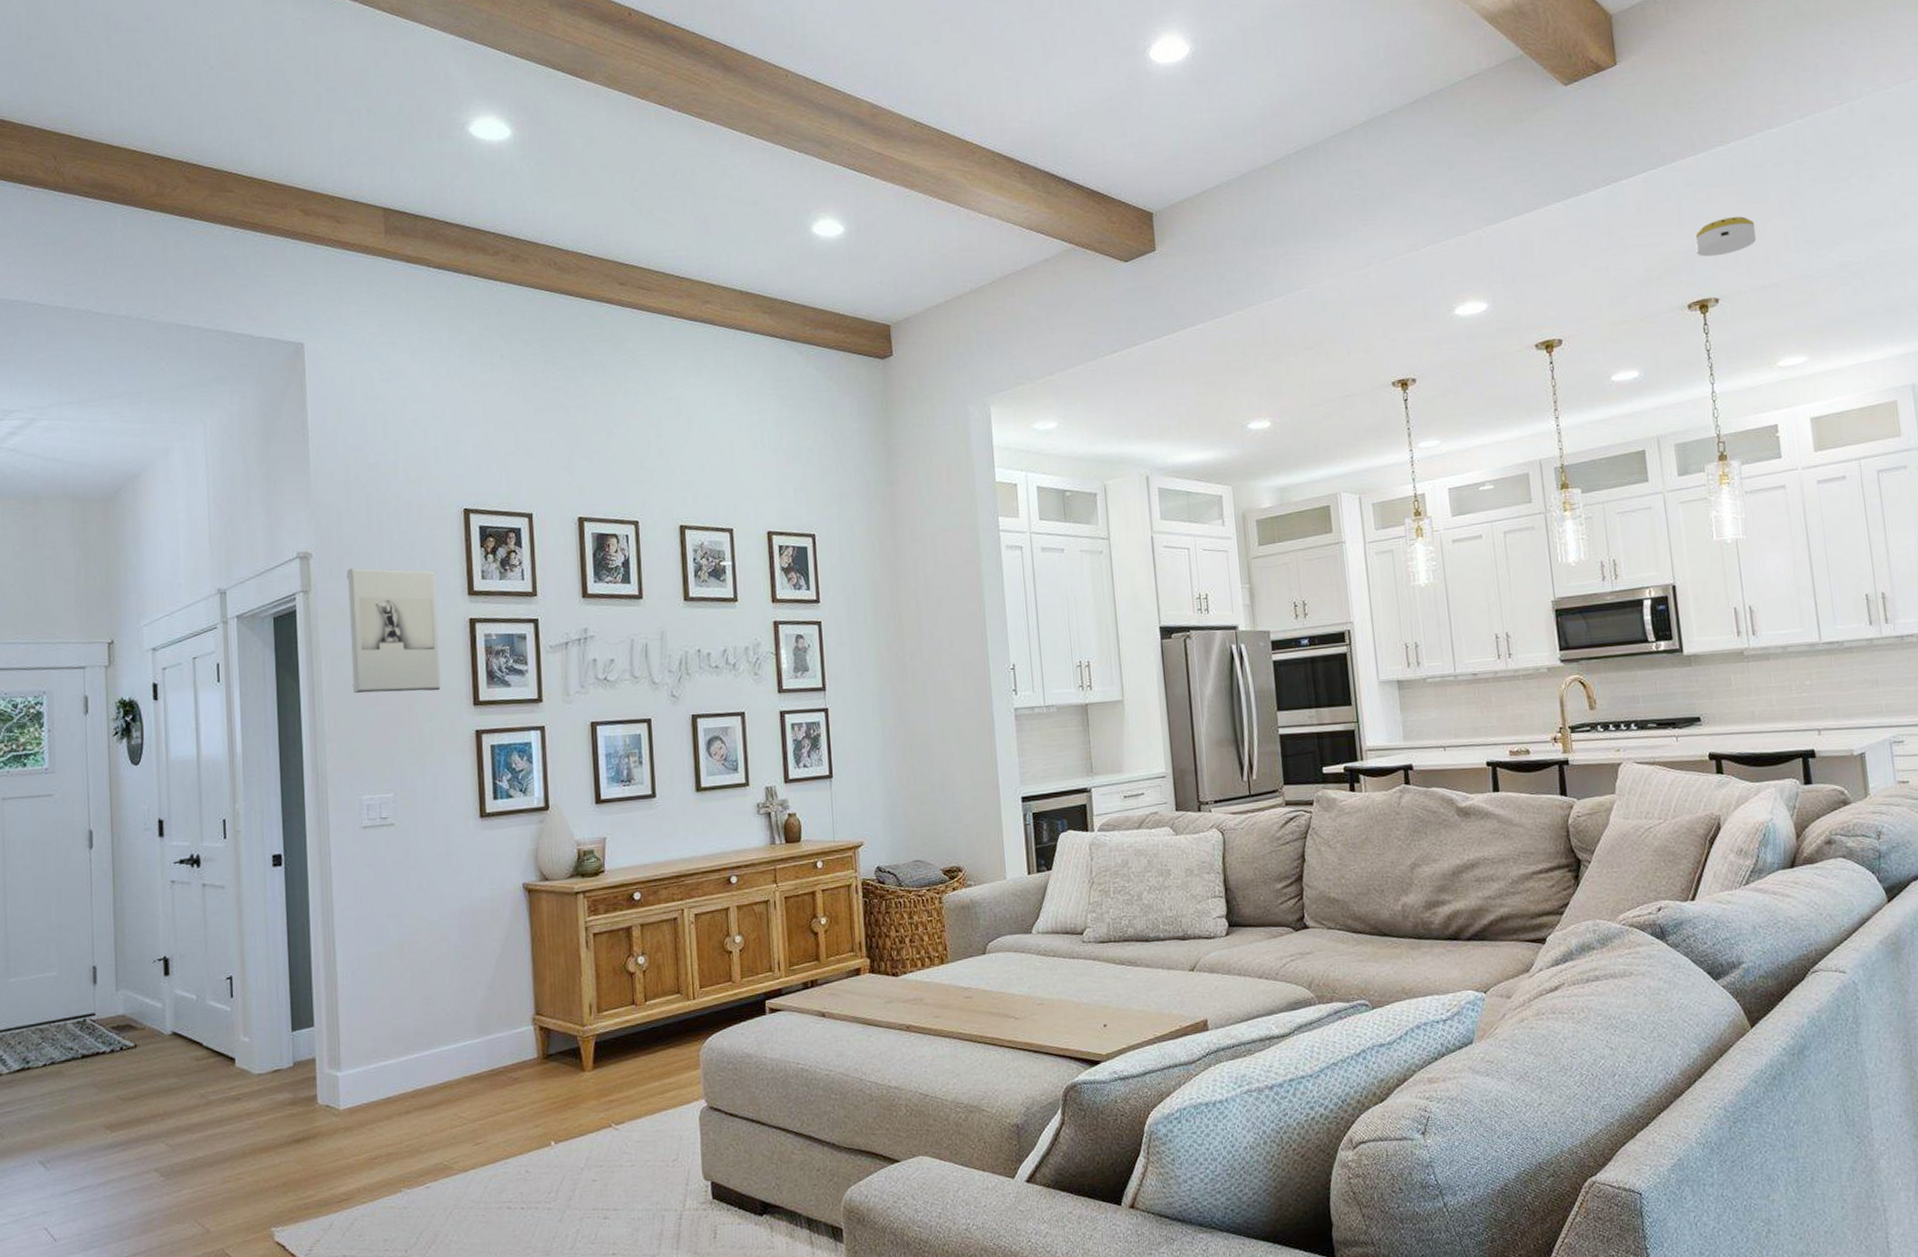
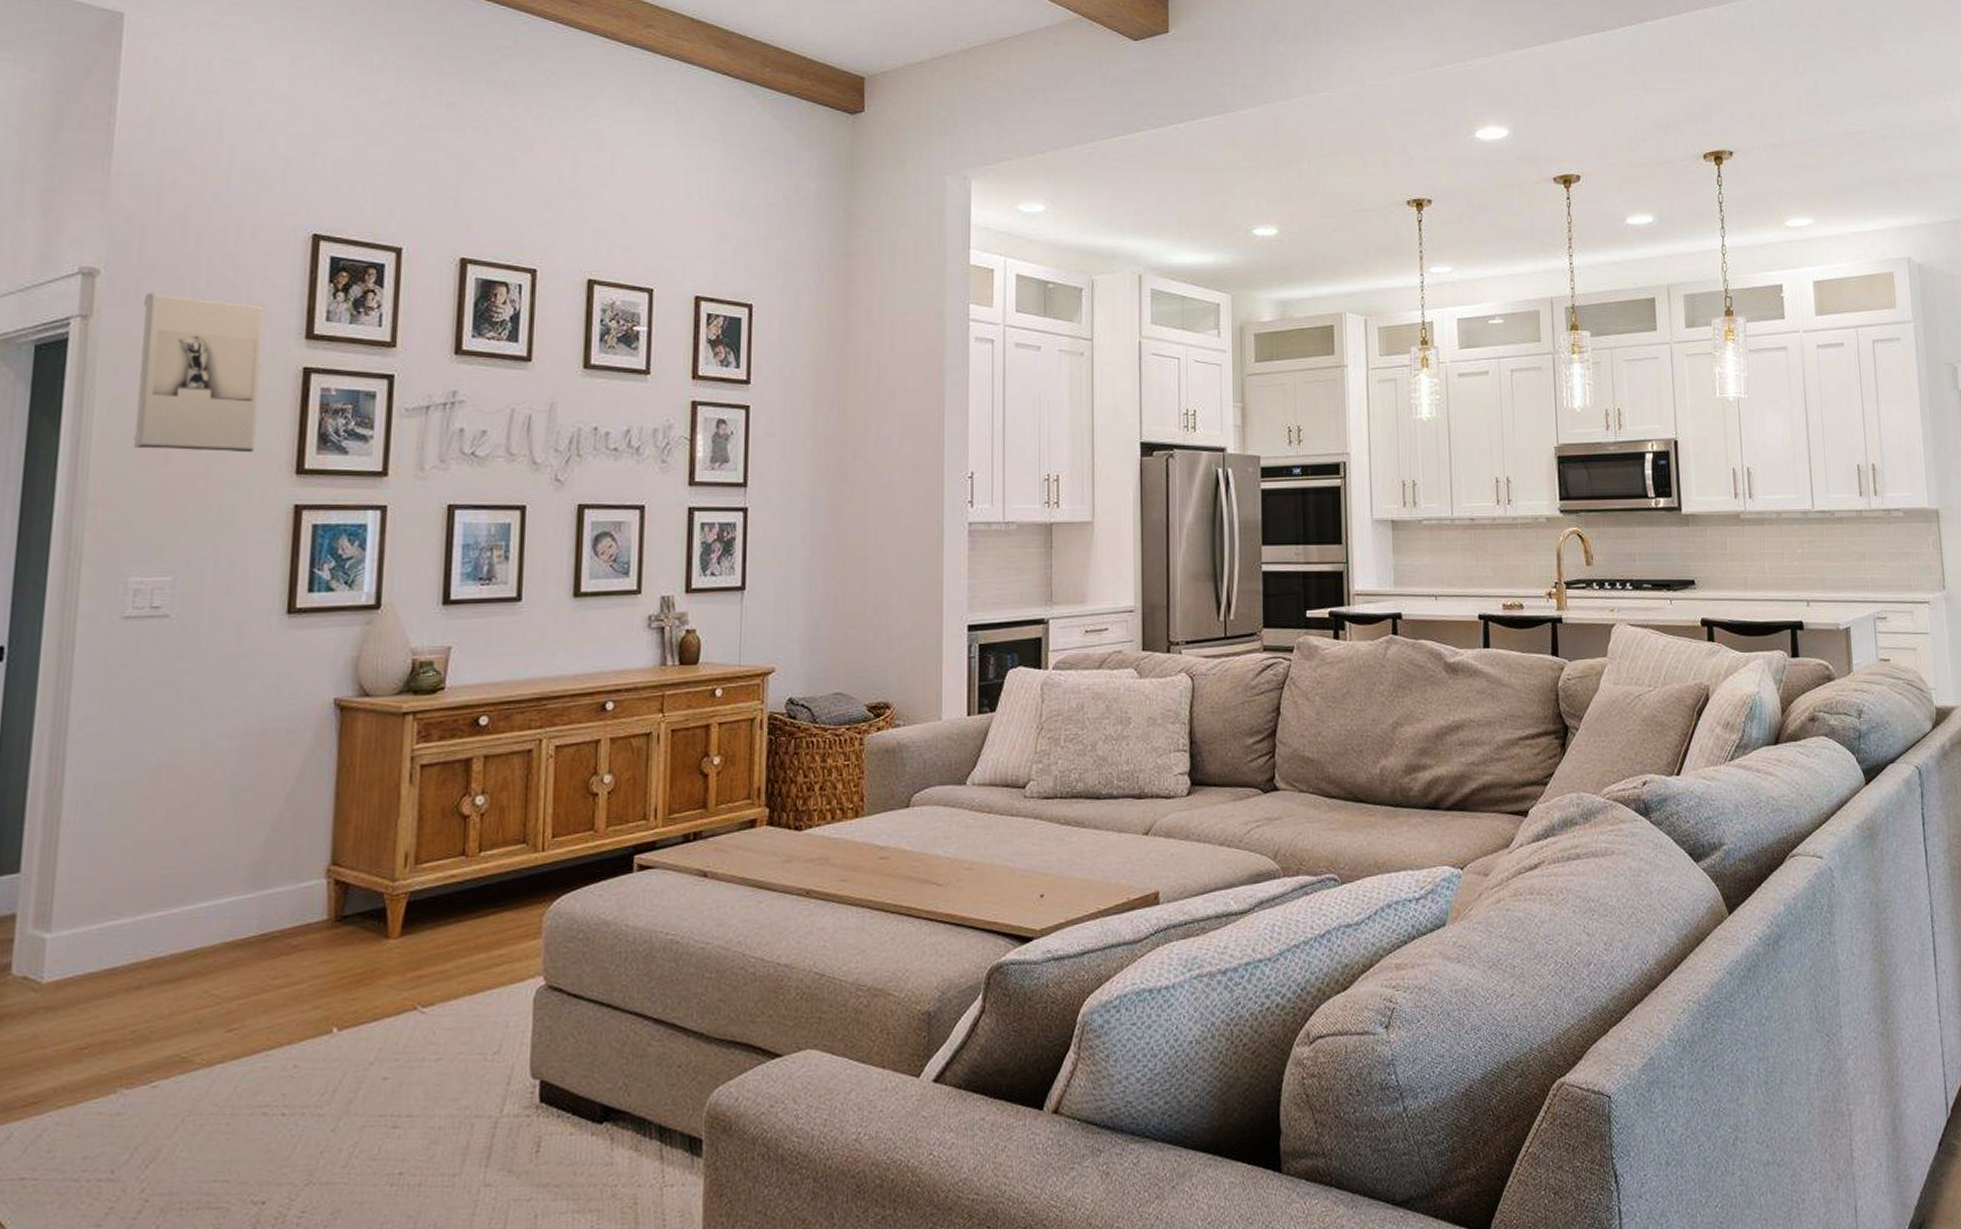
smoke detector: present [1695,216,1757,257] -> none [1713,72,1771,109]

